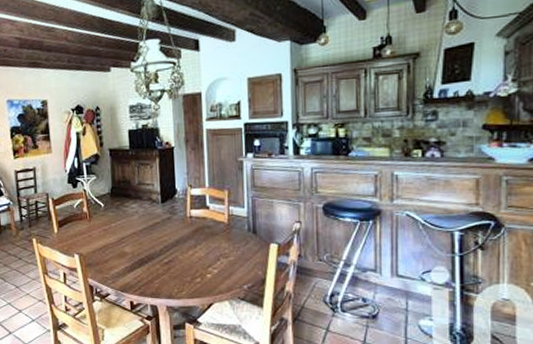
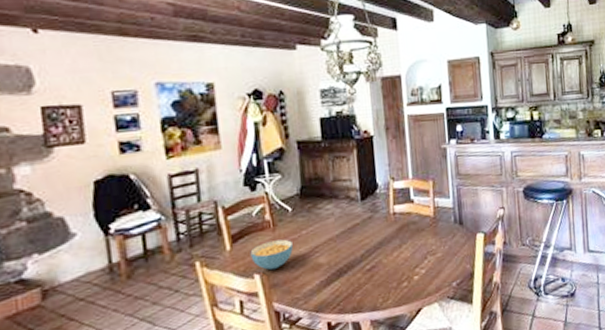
cereal bowl: none [71,229,104,253] -> present [250,239,293,271]

